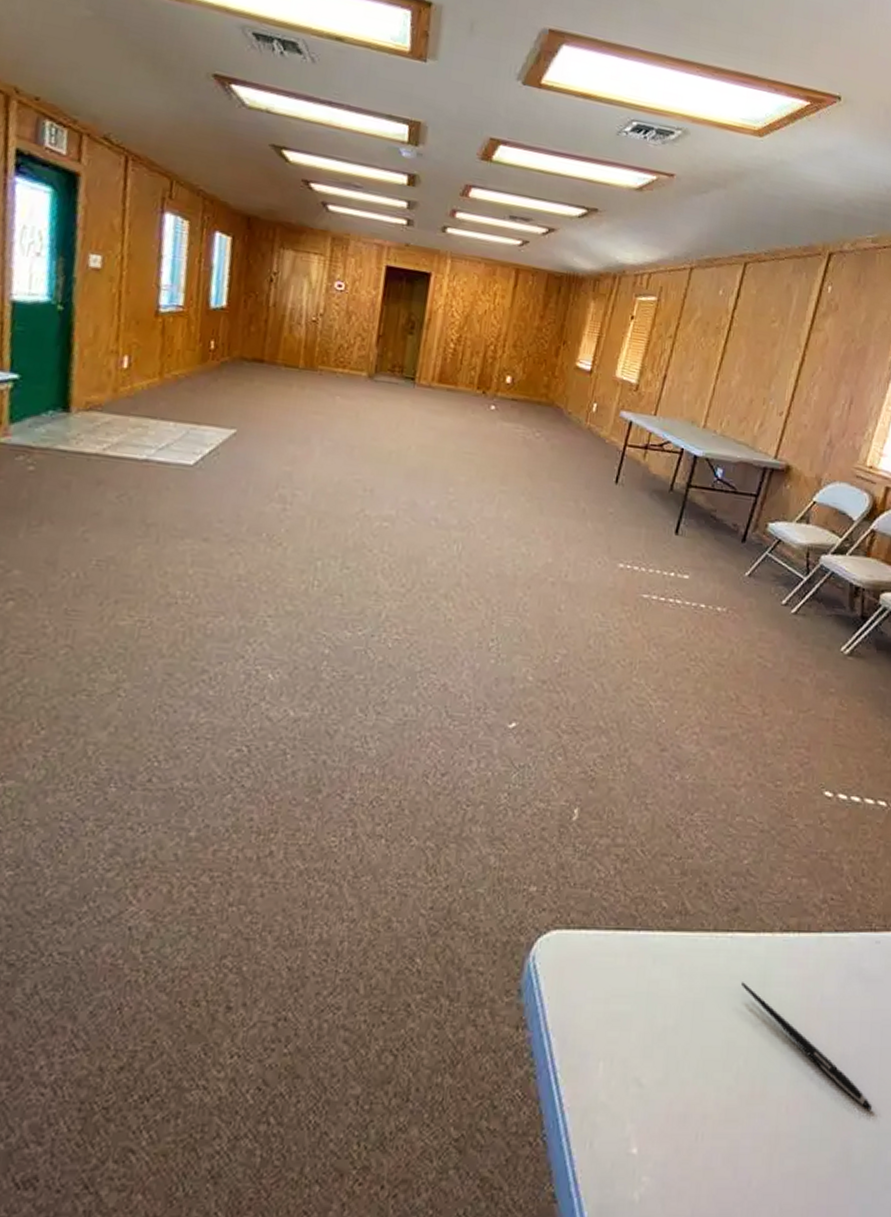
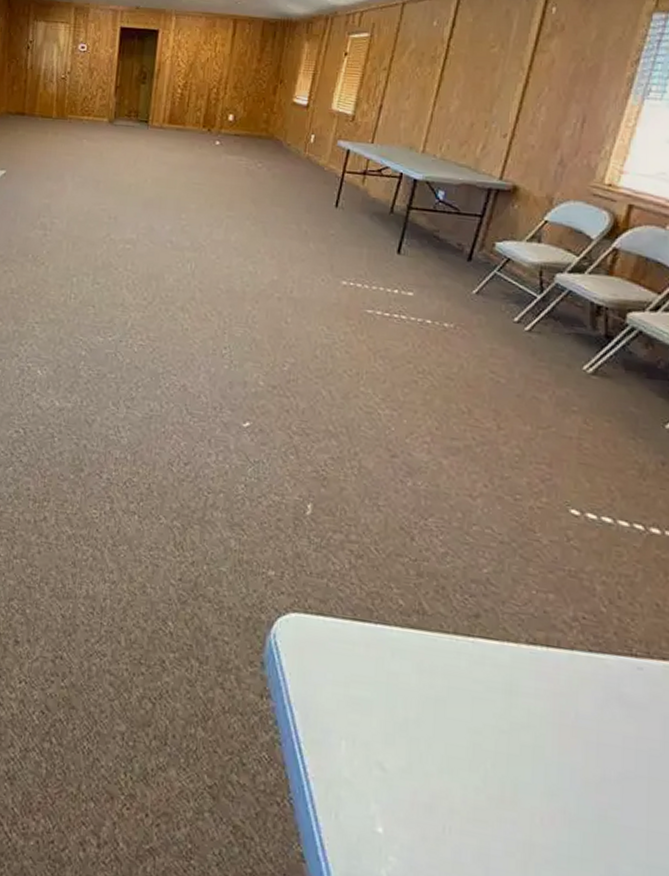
pen: present [740,982,873,1110] -> none [484,687,641,840]

